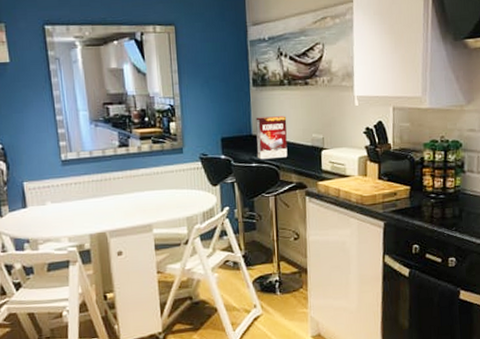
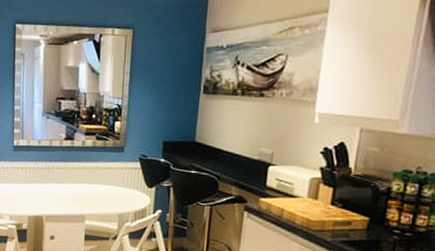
cereal box: present [255,116,288,160] -> none [197,125,235,169]

